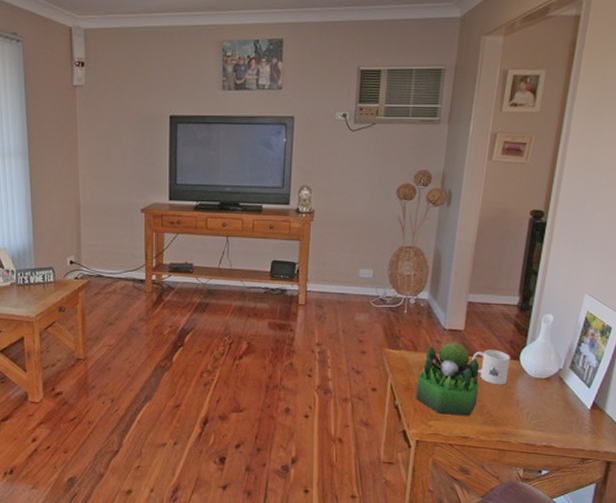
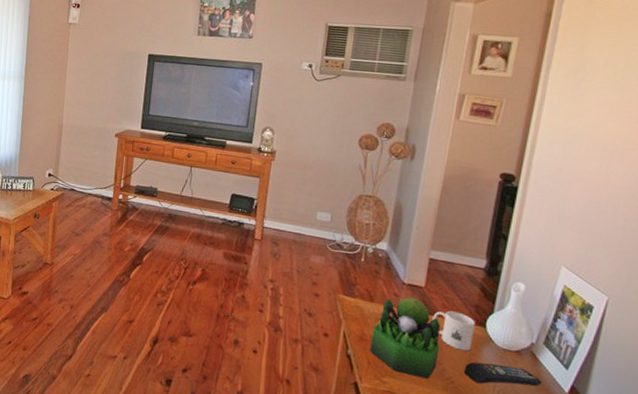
remote control: none [501,393,568,413] -> present [463,362,542,386]

